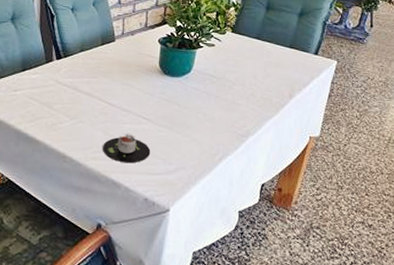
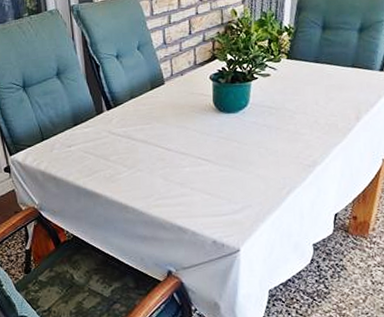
candle: present [102,133,151,164] -> none [163,176,214,207]

